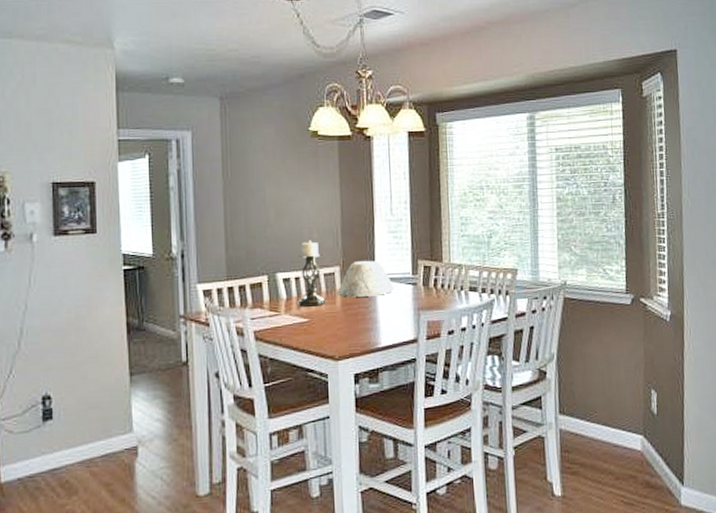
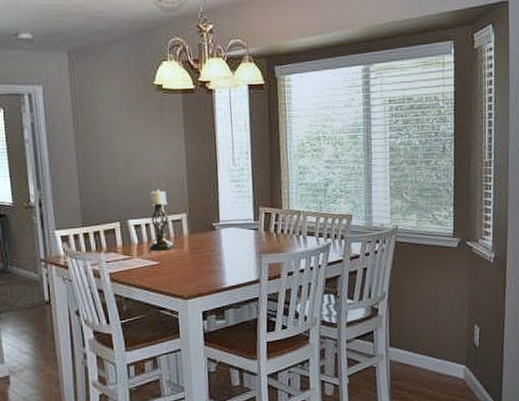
bowl: present [338,260,395,298] -> none [185,207,238,243]

